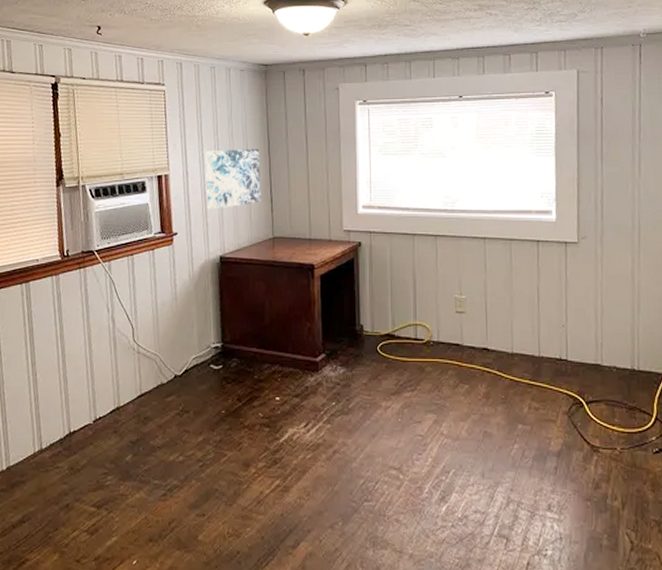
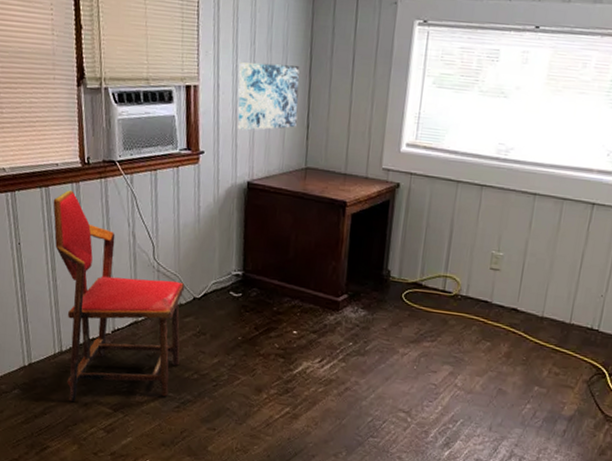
chair: none [33,283,166,503] -> present [53,190,185,401]

